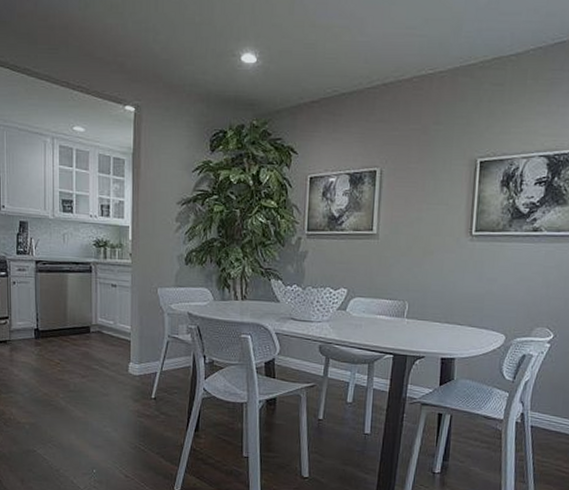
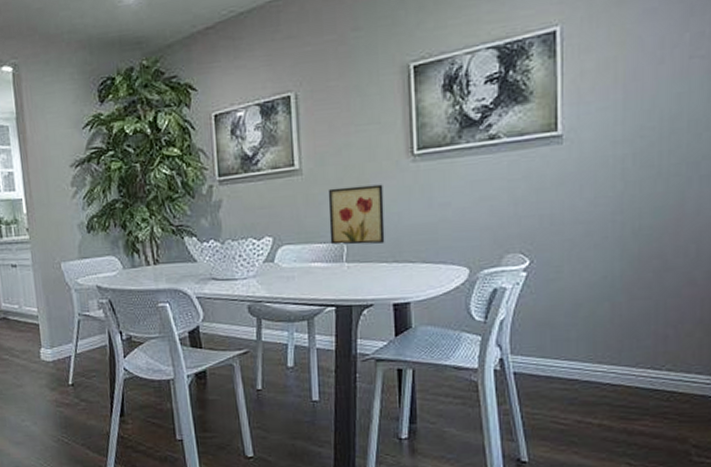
wall art: none [395,254,444,306] -> present [328,184,385,245]

